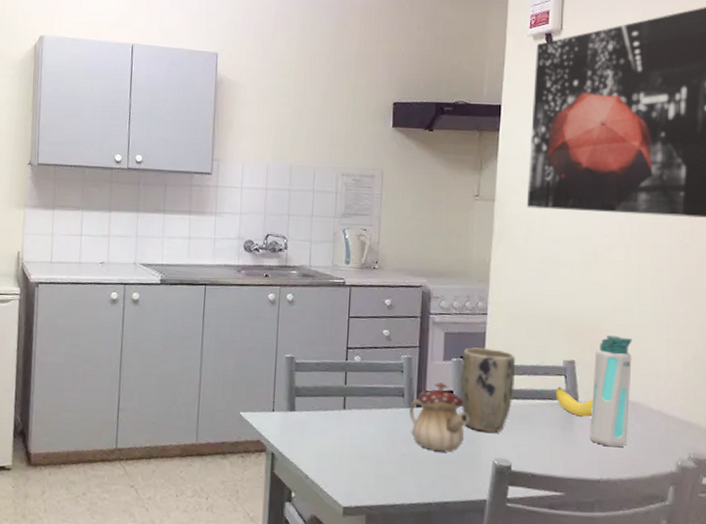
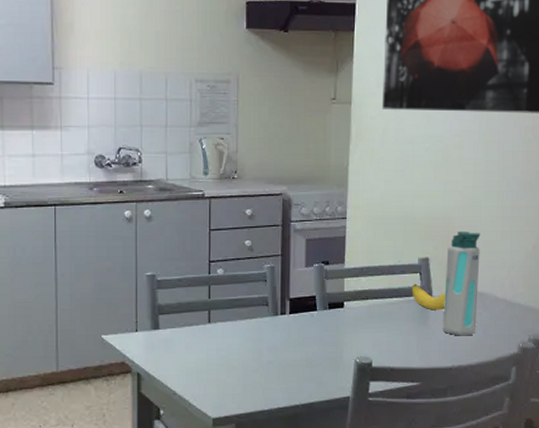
teapot: present [409,382,469,451] -> none [274,289,332,355]
plant pot: present [460,347,516,433] -> none [322,251,375,333]

